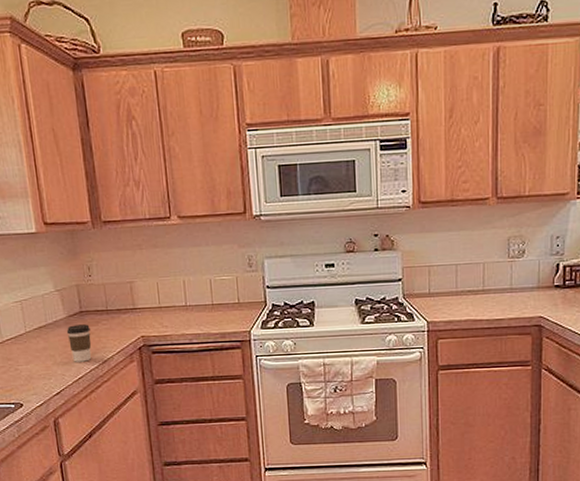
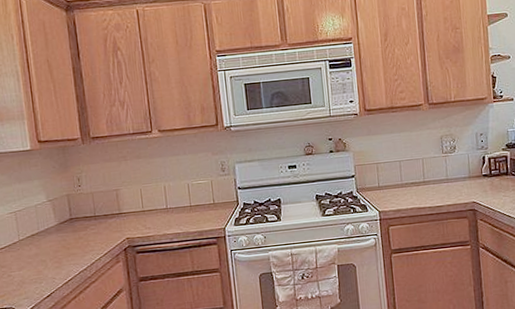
coffee cup: present [66,324,92,362] -> none [57,230,81,266]

